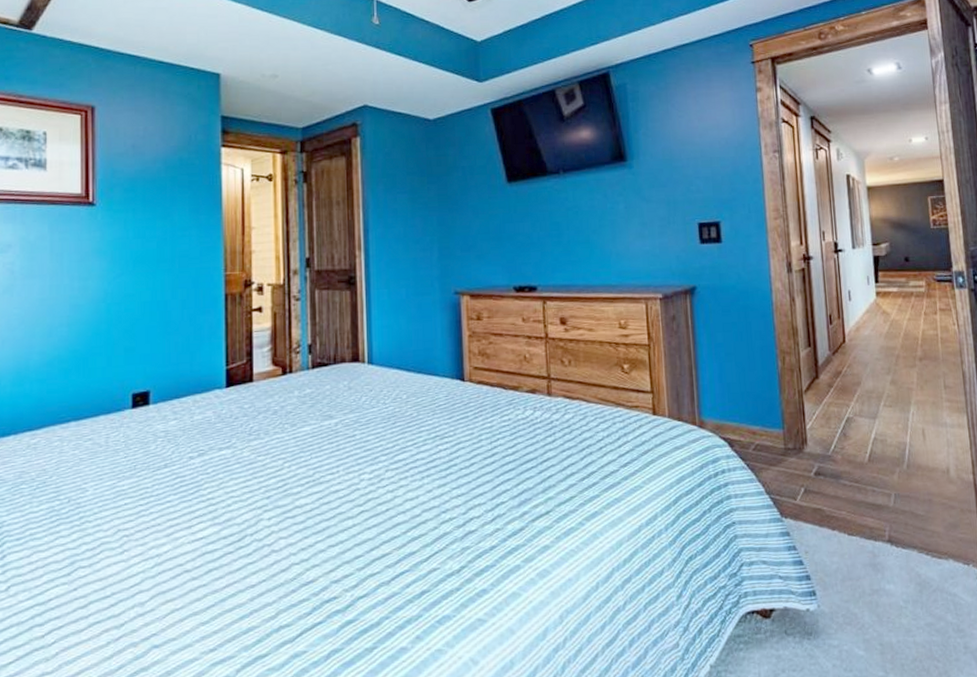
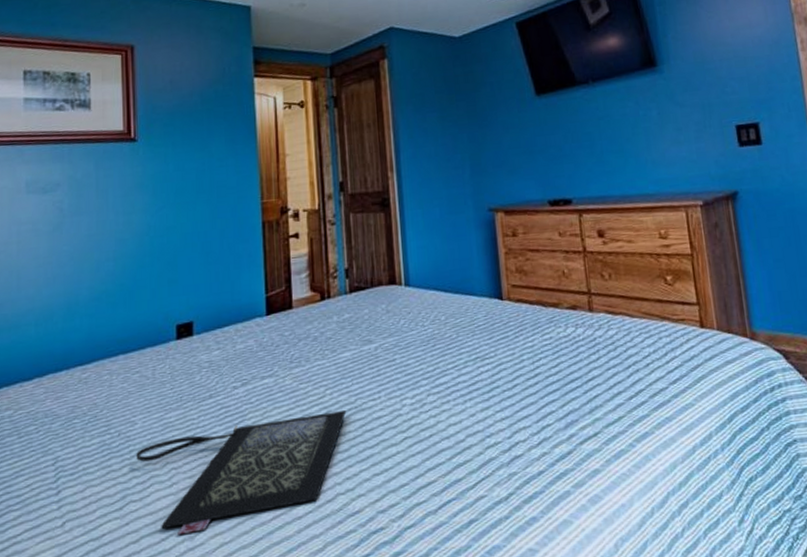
clutch bag: none [86,483,304,602] -> present [136,410,347,536]

